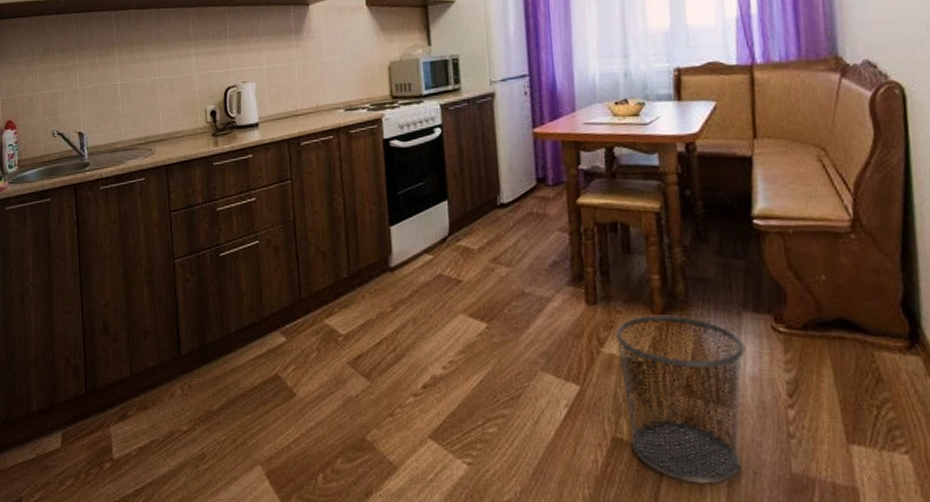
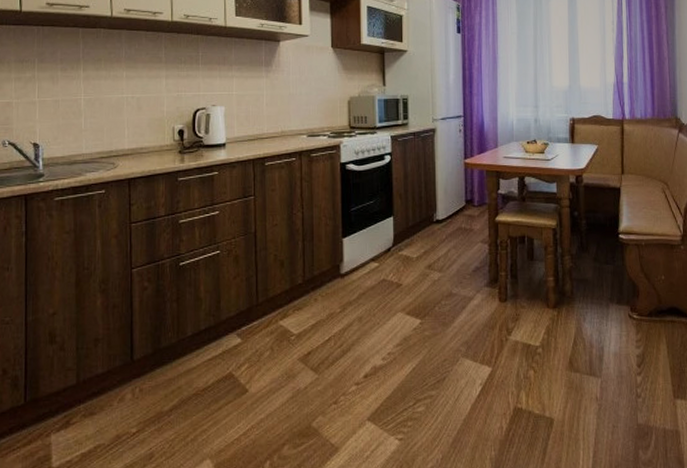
waste bin: present [615,315,746,485] -> none [520,308,611,439]

